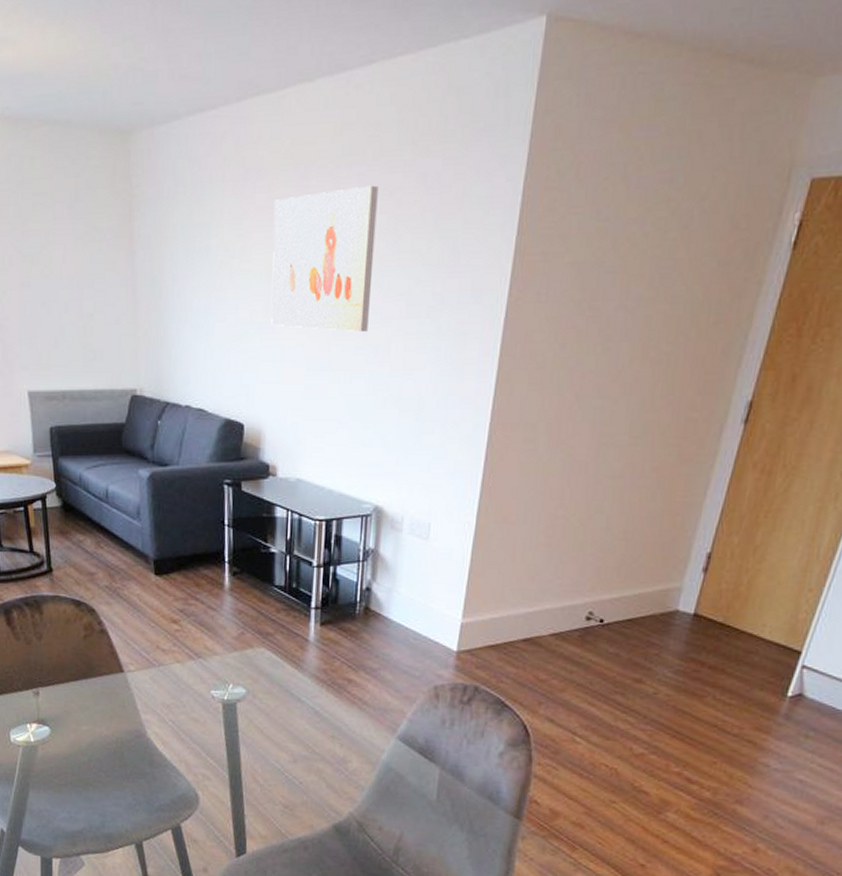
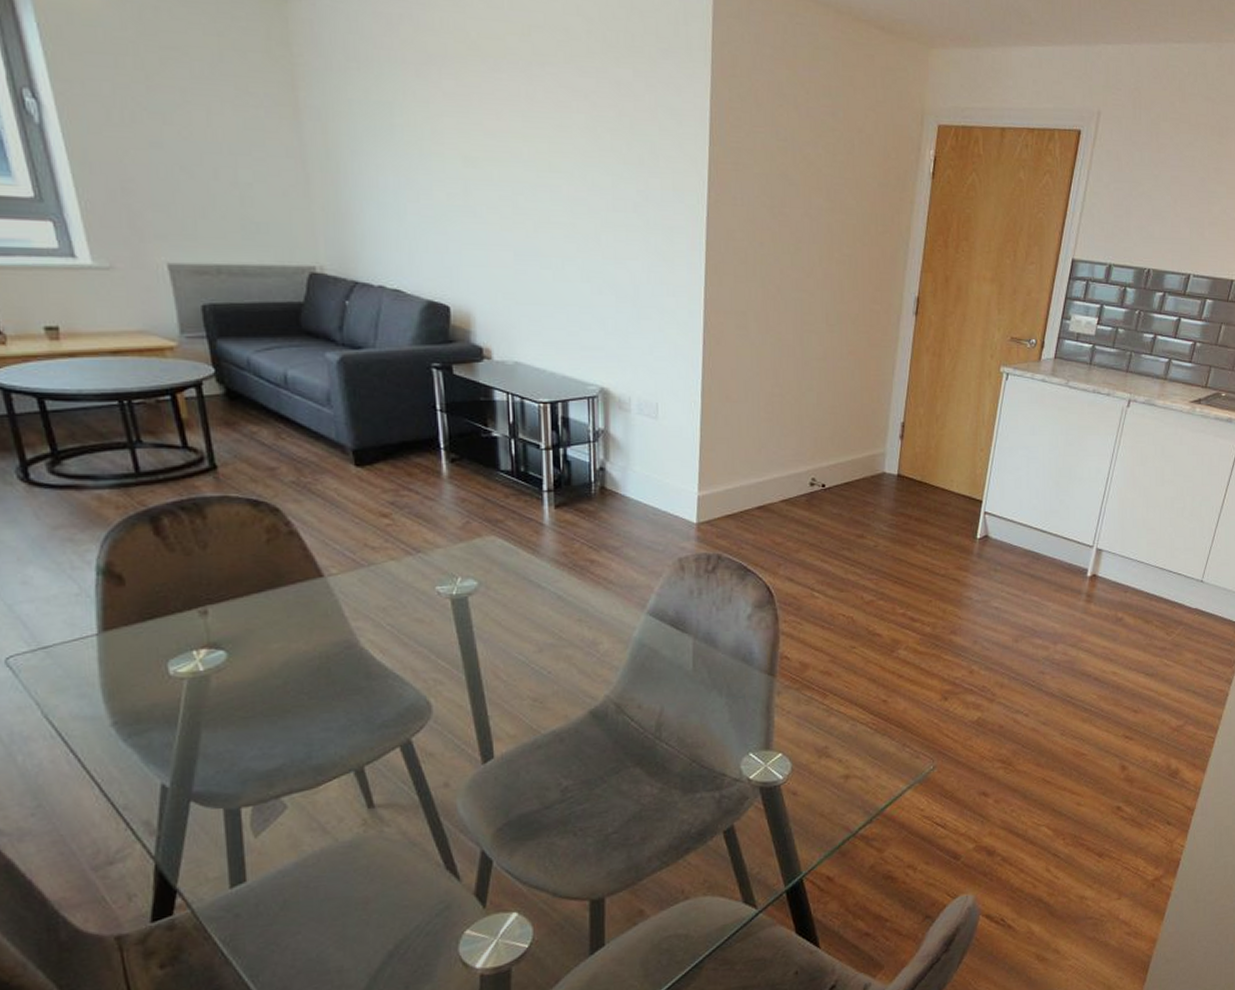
wall art: present [271,185,378,333] -> none [464,85,576,222]

